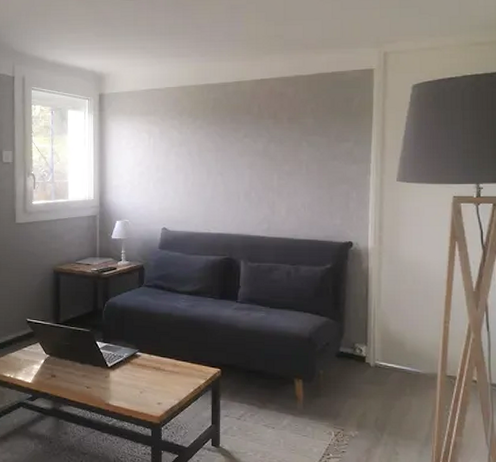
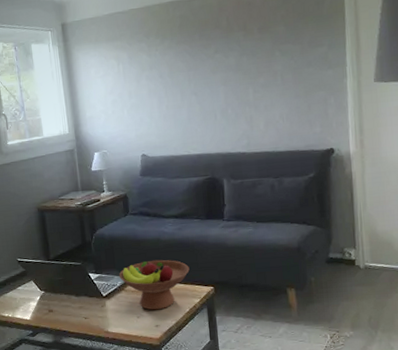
fruit bowl: none [126,335,198,387] -> present [118,259,190,310]

